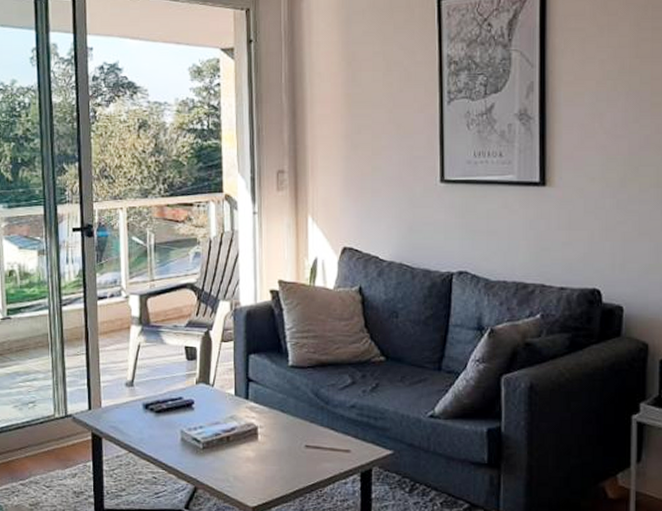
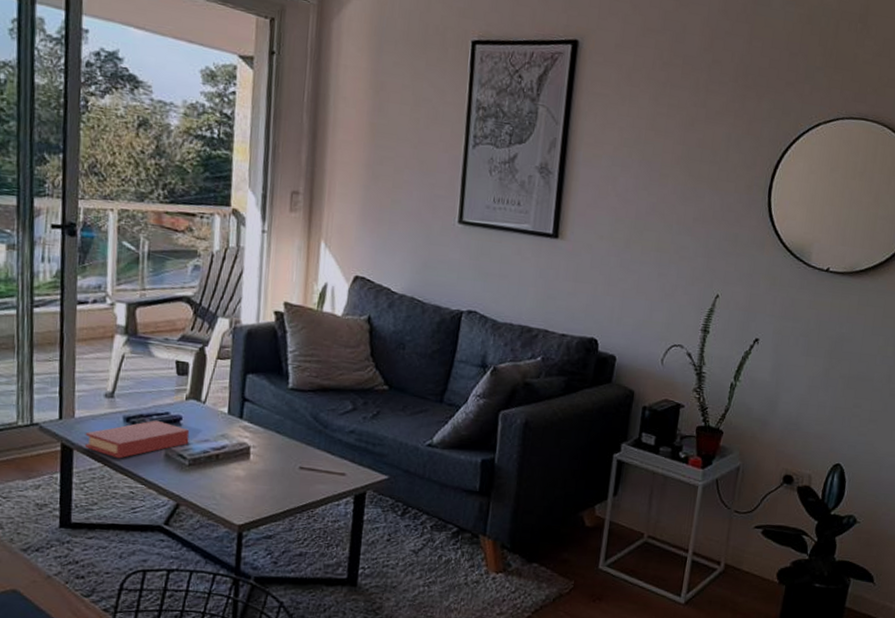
book: none [111,405,202,445] -> present [84,420,190,459]

